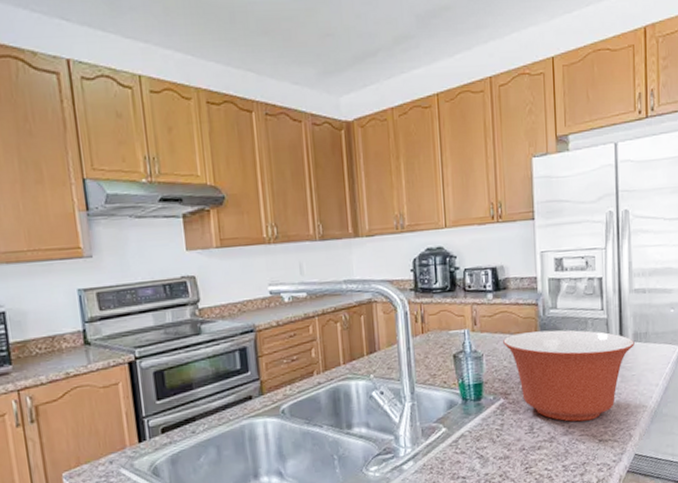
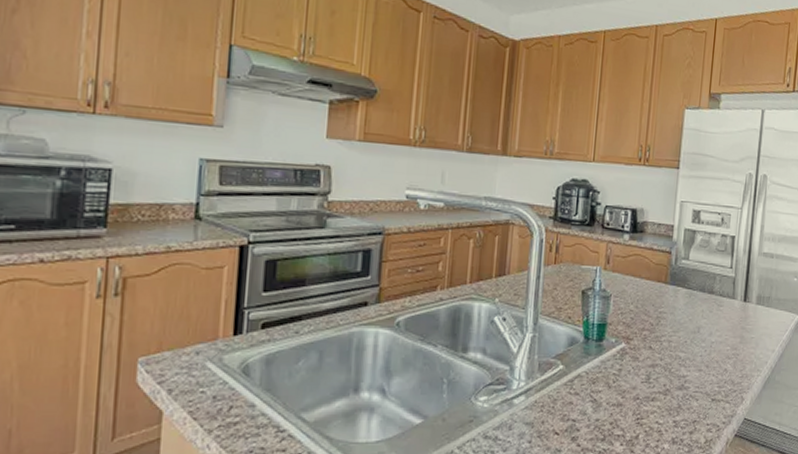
mixing bowl: present [503,329,635,422] -> none [633,279,757,378]

